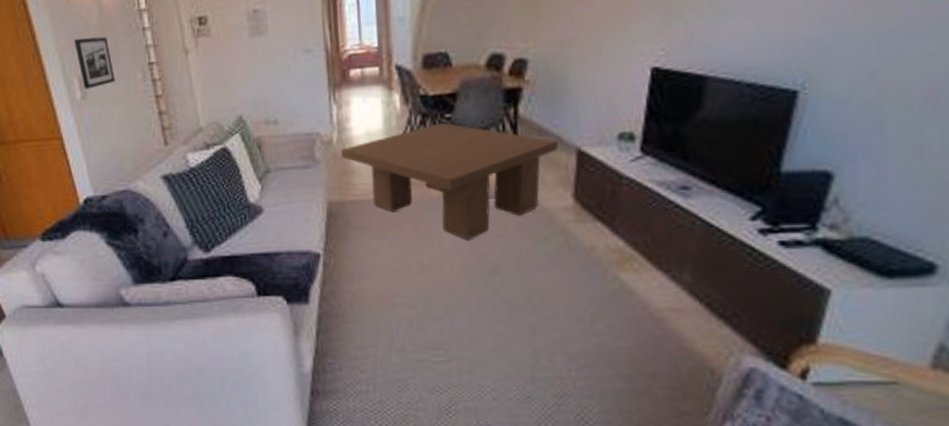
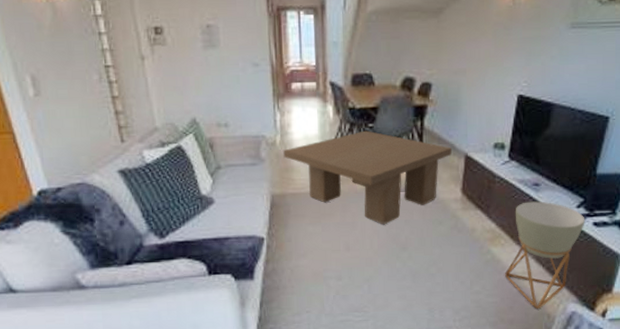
picture frame: present [73,36,115,89] -> none [25,37,71,87]
planter: none [642,210,766,361] -> present [505,201,585,309]

